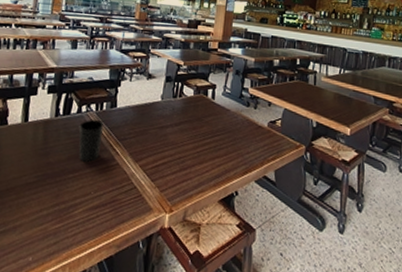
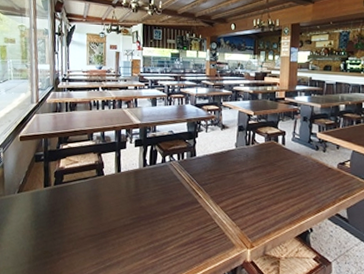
cup: present [78,119,104,162] -> none [164,167,186,205]

